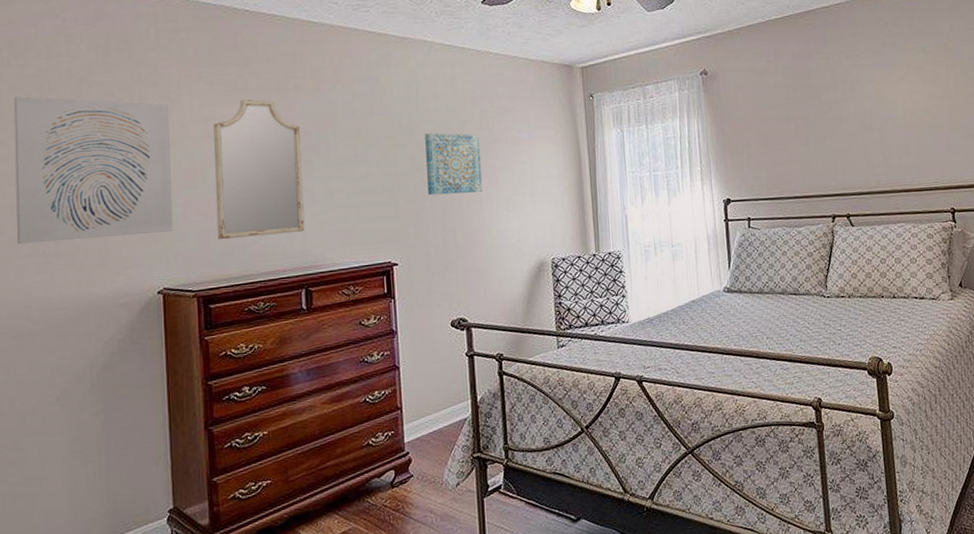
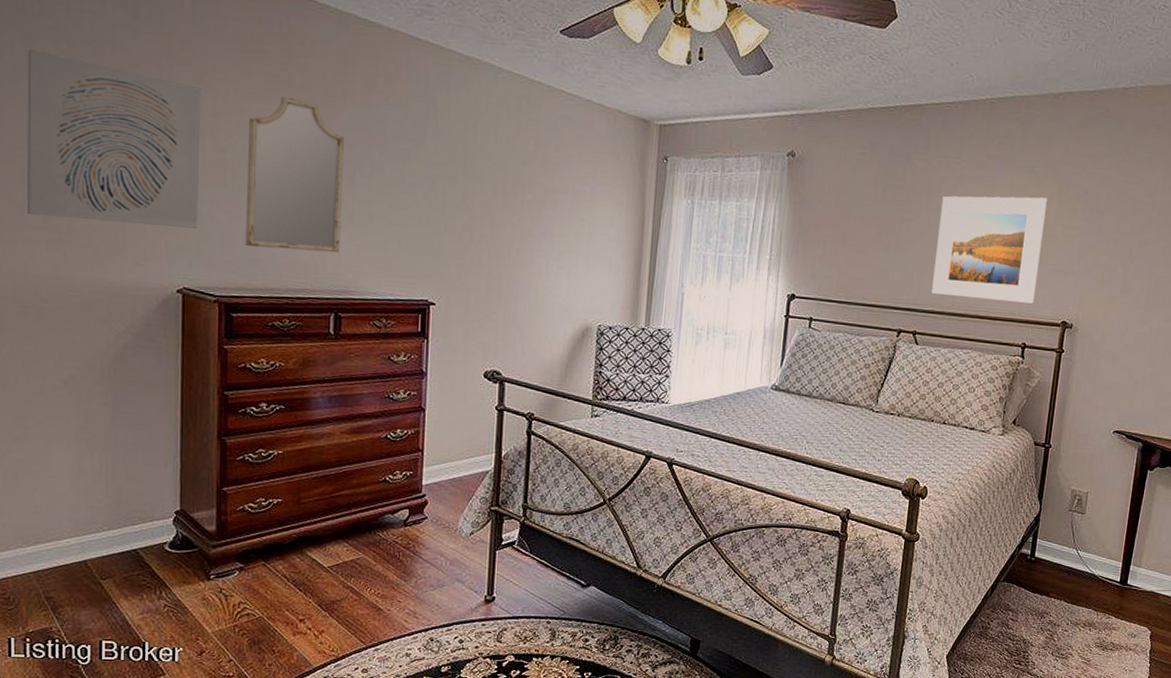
wall art: present [425,133,483,196] -> none [475,169,539,243]
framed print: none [848,72,953,176] -> present [932,196,1047,304]

